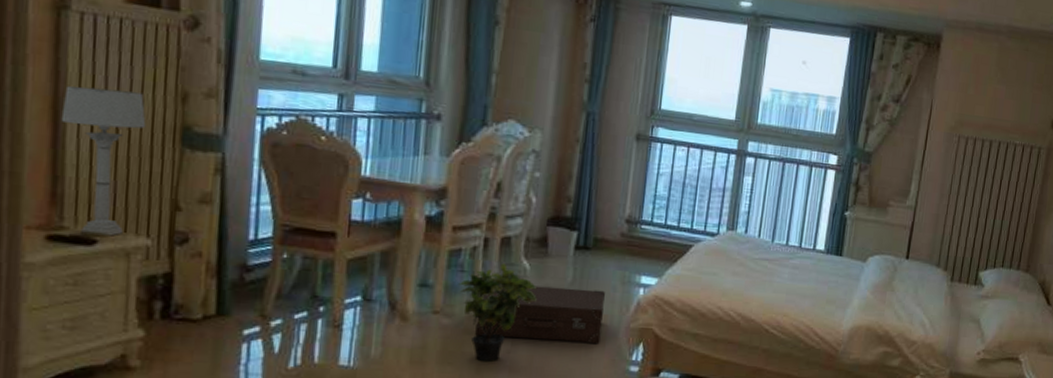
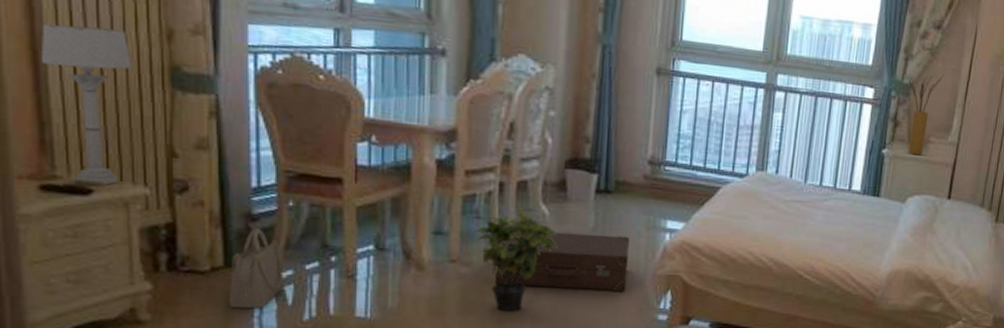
handbag: none [217,278,273,357] -> present [228,227,285,309]
vase: none [868,143,902,218] -> present [907,74,944,156]

